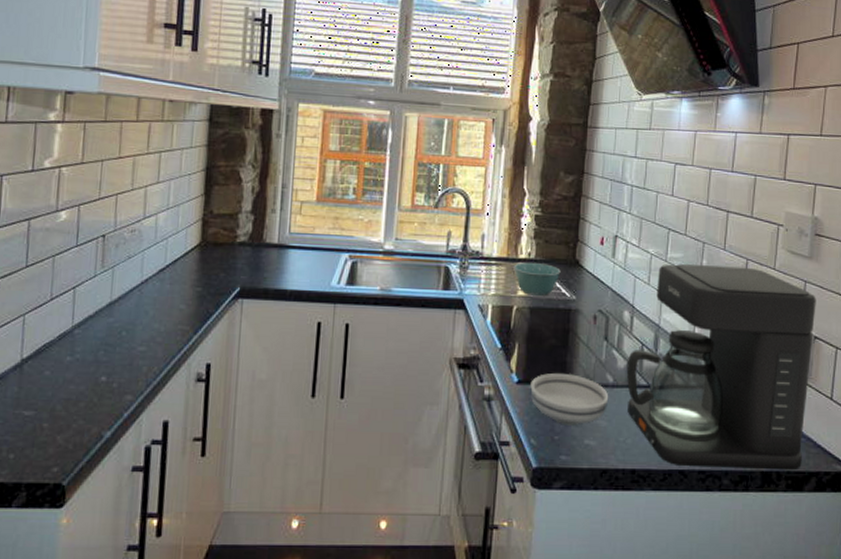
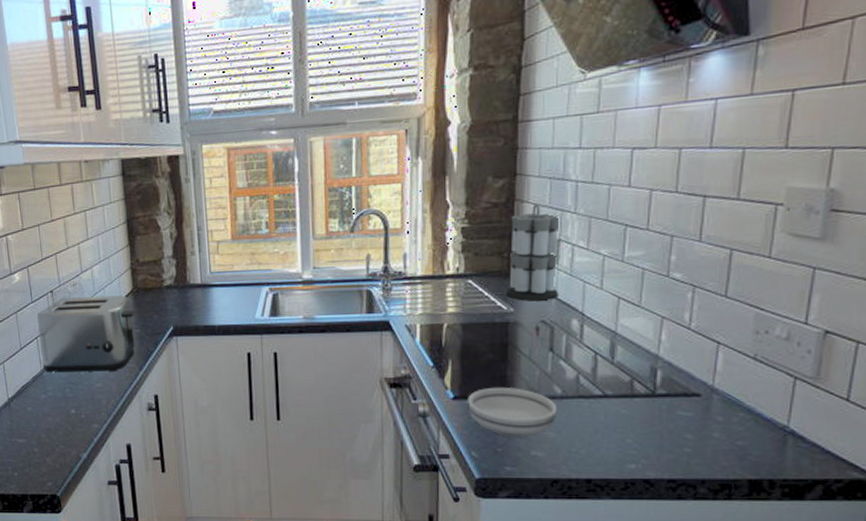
toaster: none [74,244,200,333] -> present [35,295,136,373]
bowl: present [513,262,561,297] -> none [441,277,495,312]
spice rack: none [570,200,619,291] -> present [506,203,562,301]
coffee maker: present [626,264,816,471] -> none [577,258,830,478]

